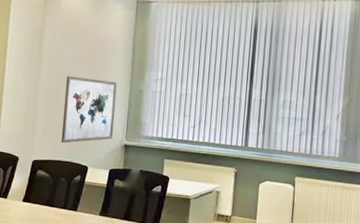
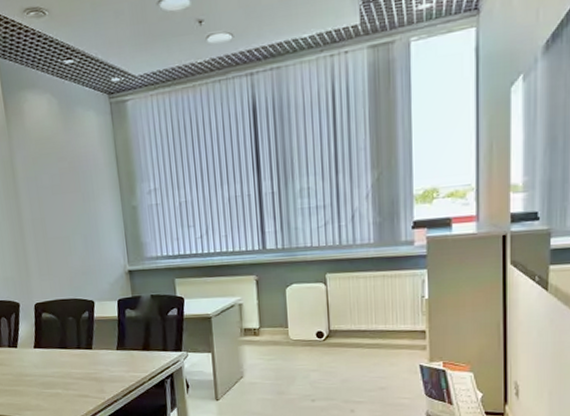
wall art: present [61,75,118,143] -> none [50,202,114,280]

